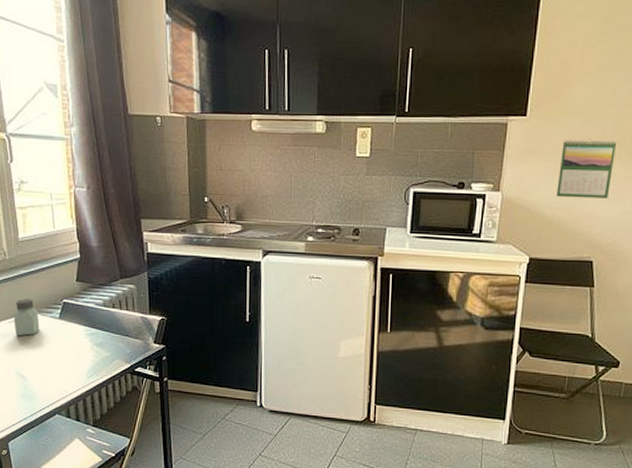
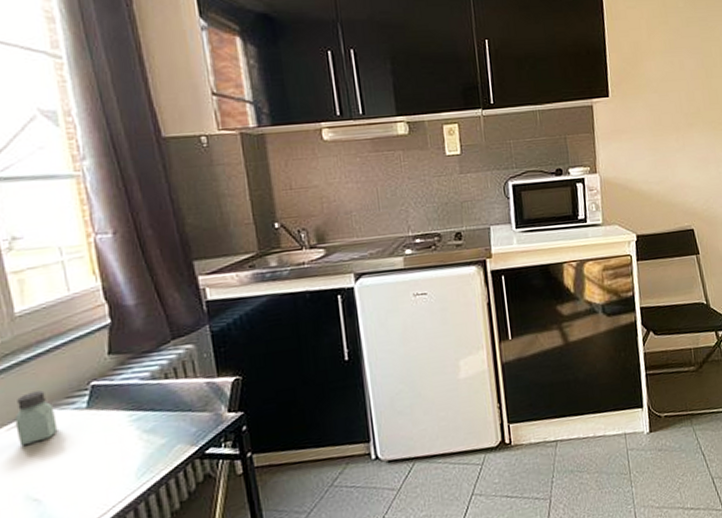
calendar: present [556,139,617,199] -> none [646,112,696,172]

